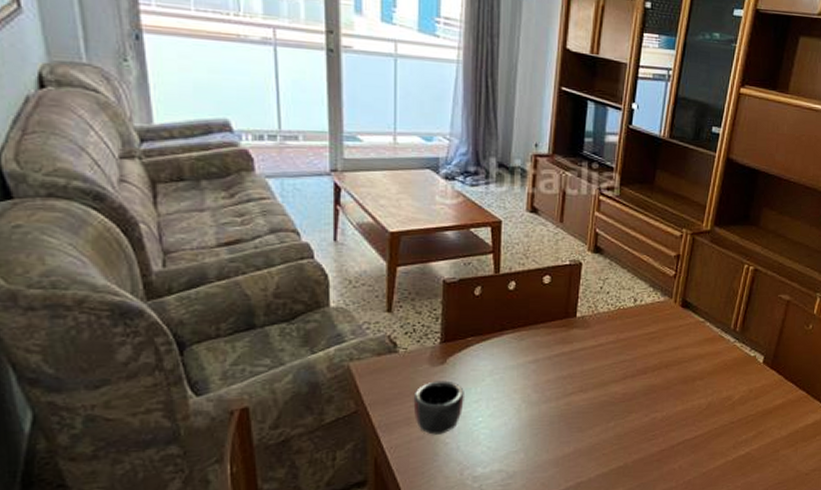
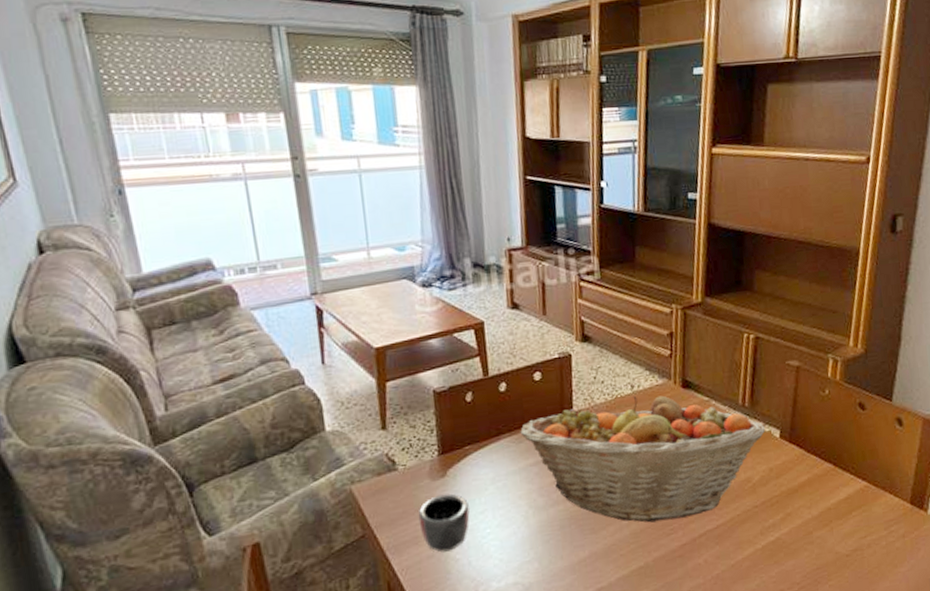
fruit basket: none [523,309,751,428] -> present [520,395,765,523]

